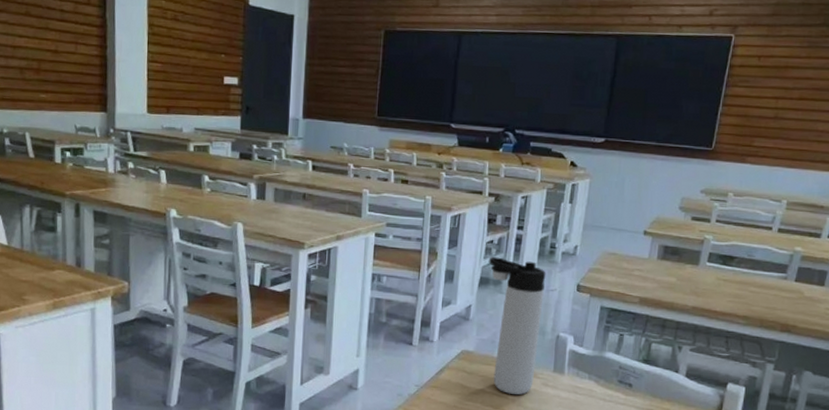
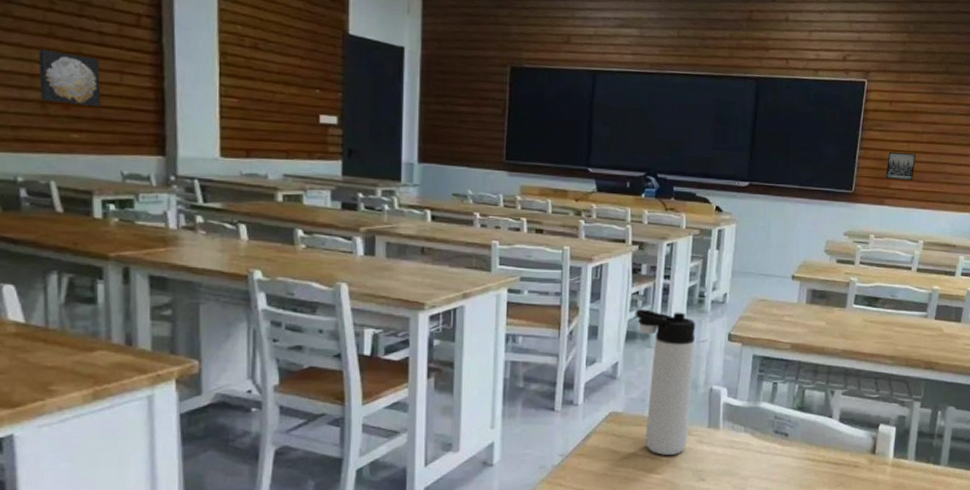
wall art: none [18,25,62,73] -> present [38,49,101,108]
wall art: none [749,109,784,138] -> present [885,152,916,181]

